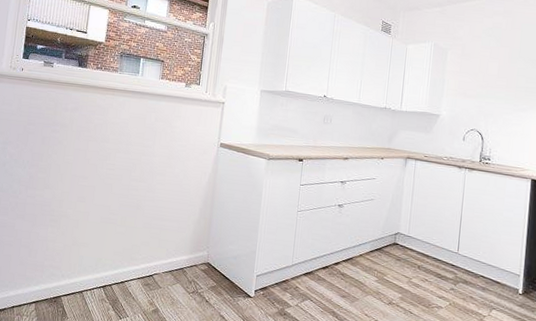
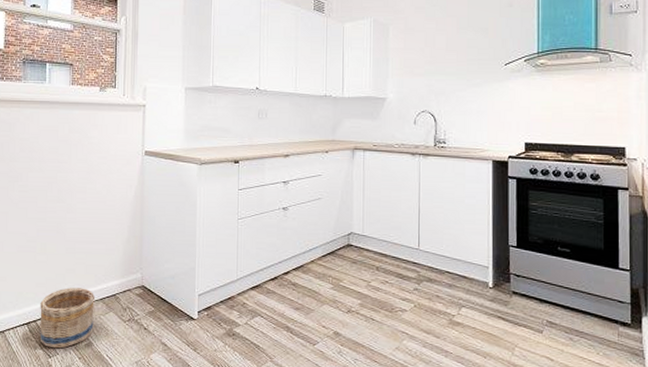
basket: none [113,258,165,312] -> present [39,287,96,349]

